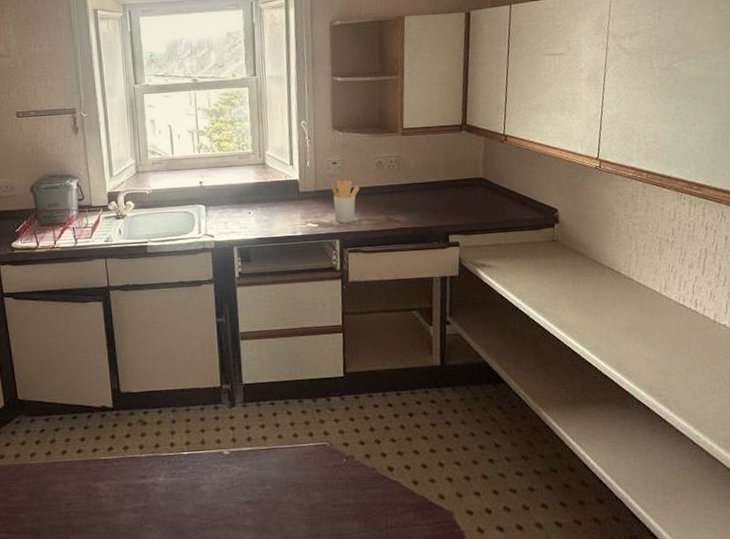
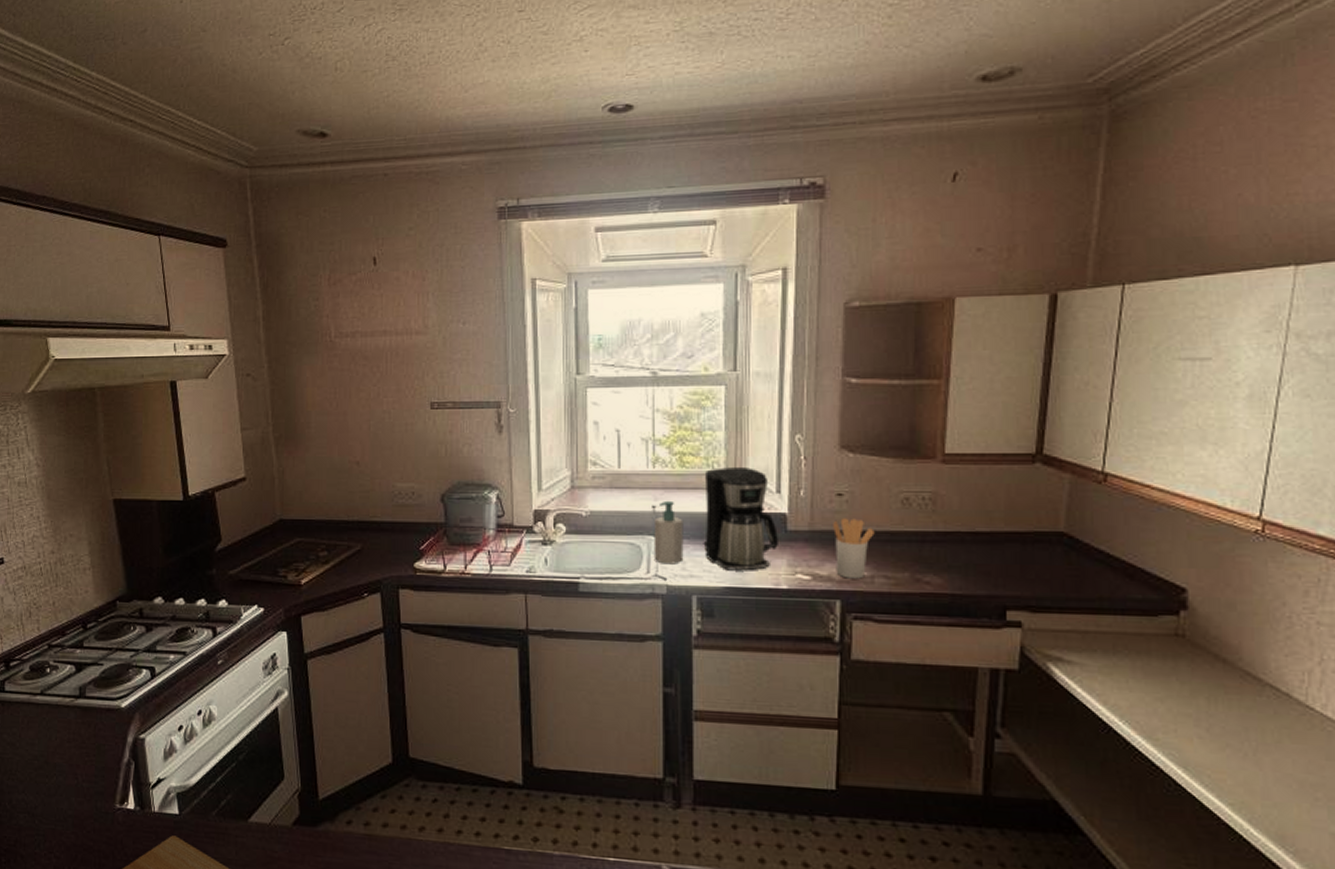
soap bottle: none [201,176,226,226] -> present [653,500,684,565]
coffee maker: none [238,148,294,226] -> present [703,467,778,571]

